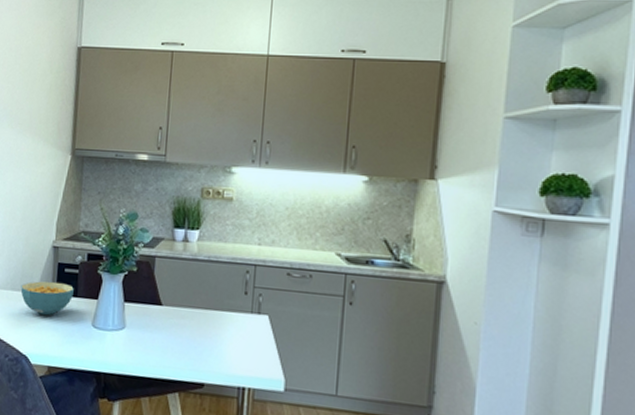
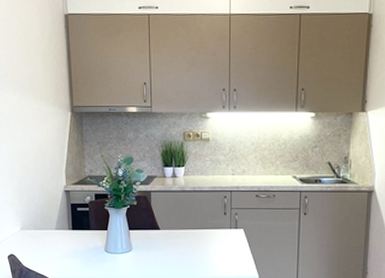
cereal bowl: present [20,281,74,316] -> none [42,219,87,247]

